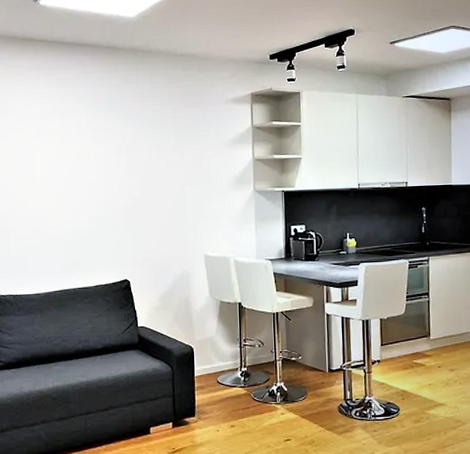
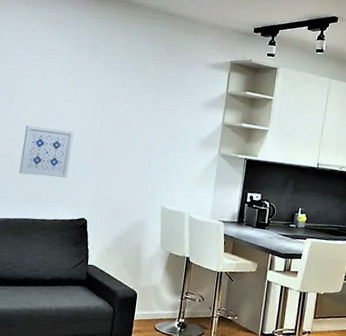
wall art: none [52,191,103,244] -> present [19,126,74,178]

